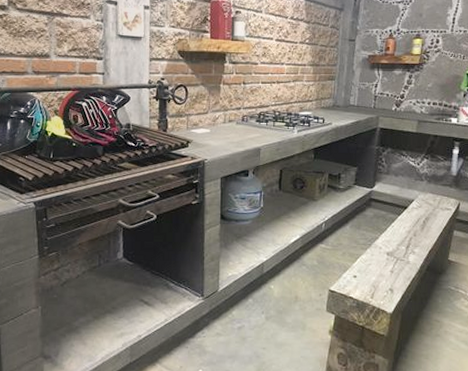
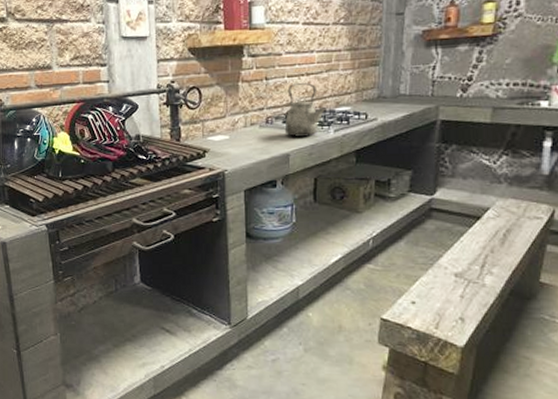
kettle: none [257,88,292,135] -> present [284,82,327,137]

